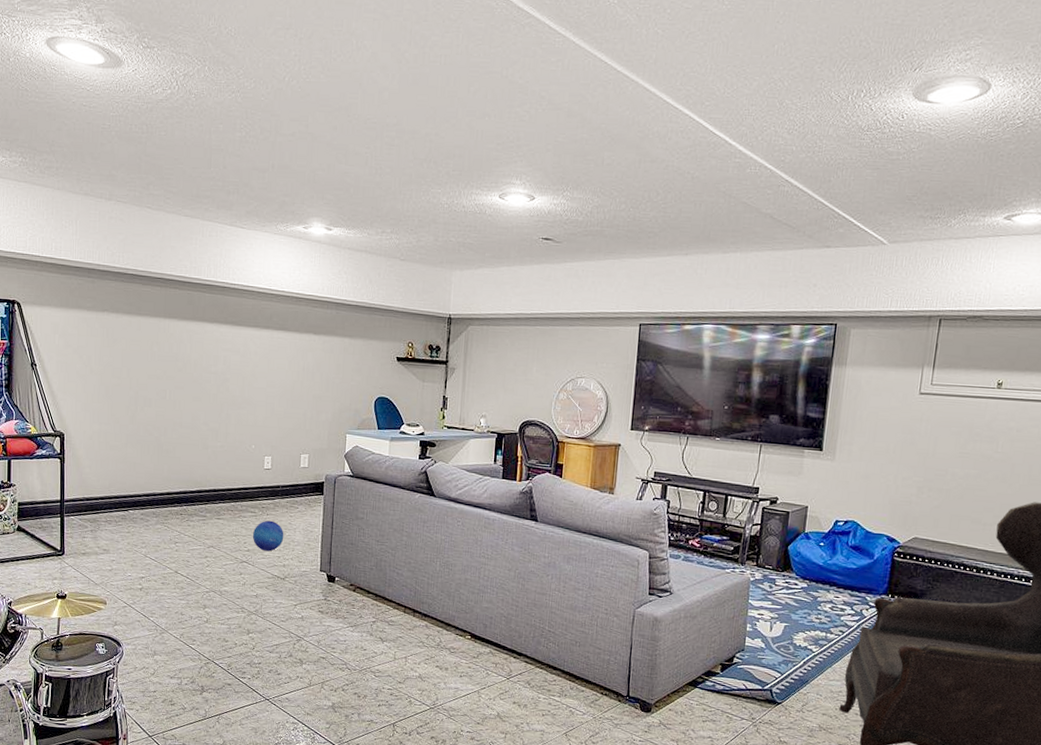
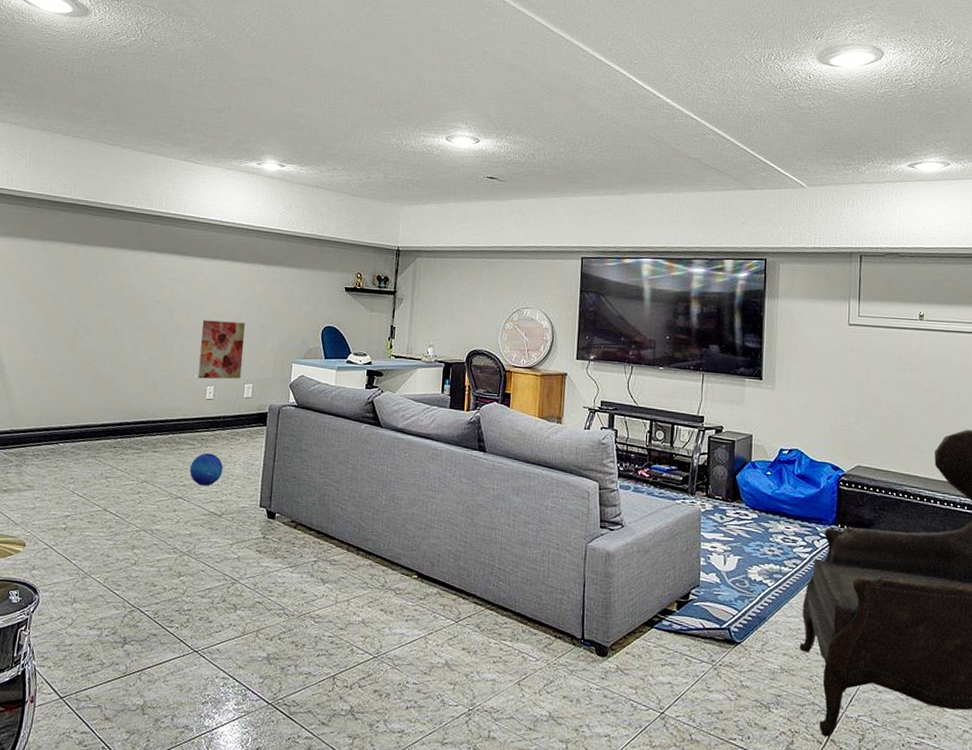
wall art: none [255,391,299,450] -> present [198,320,245,379]

